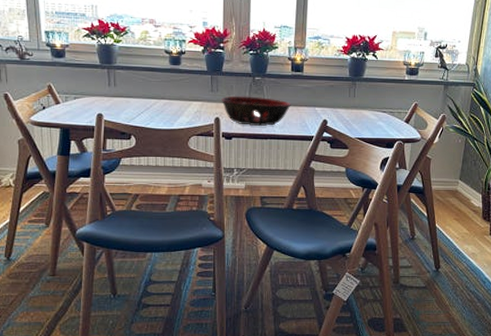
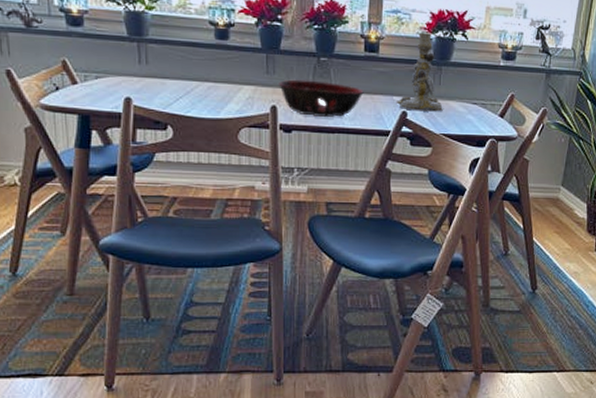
candlestick: none [318,54,357,120] -> present [396,32,443,112]

